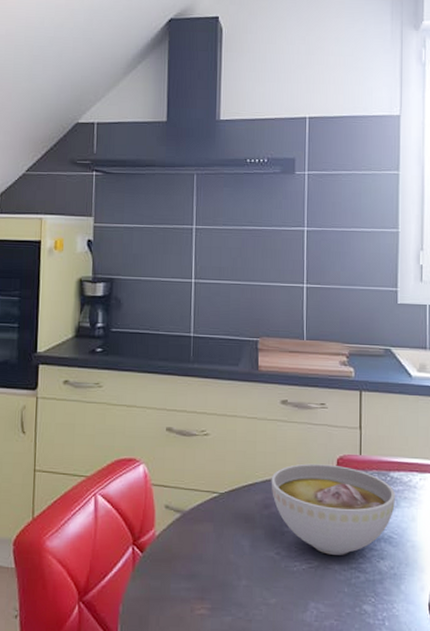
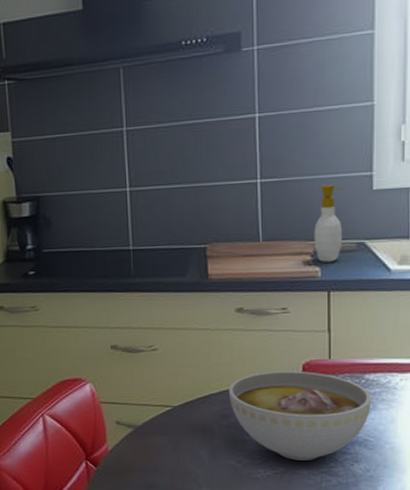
soap bottle: none [349,294,375,364] -> present [314,184,344,262]

